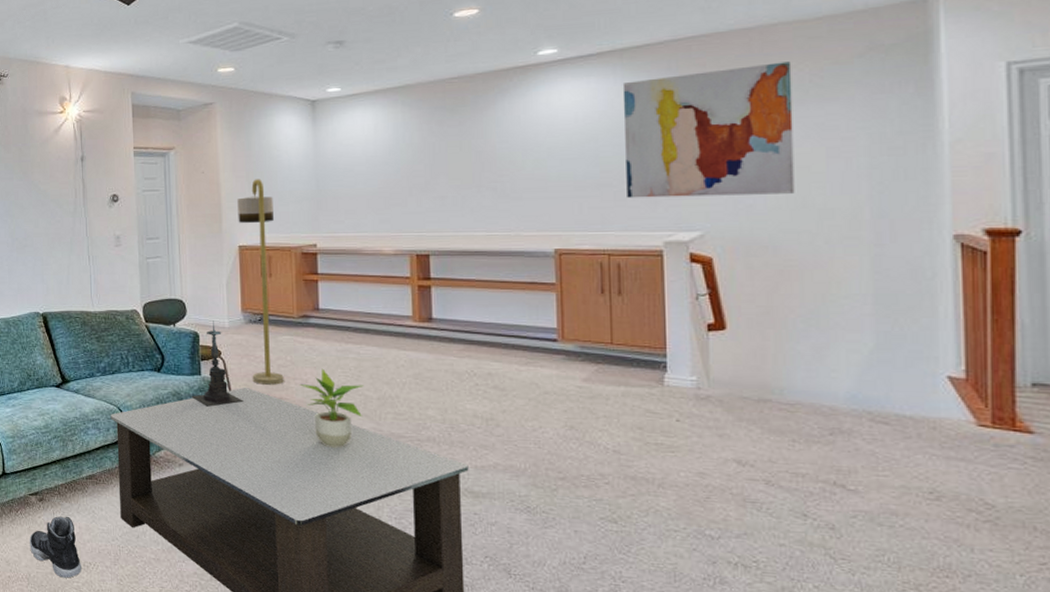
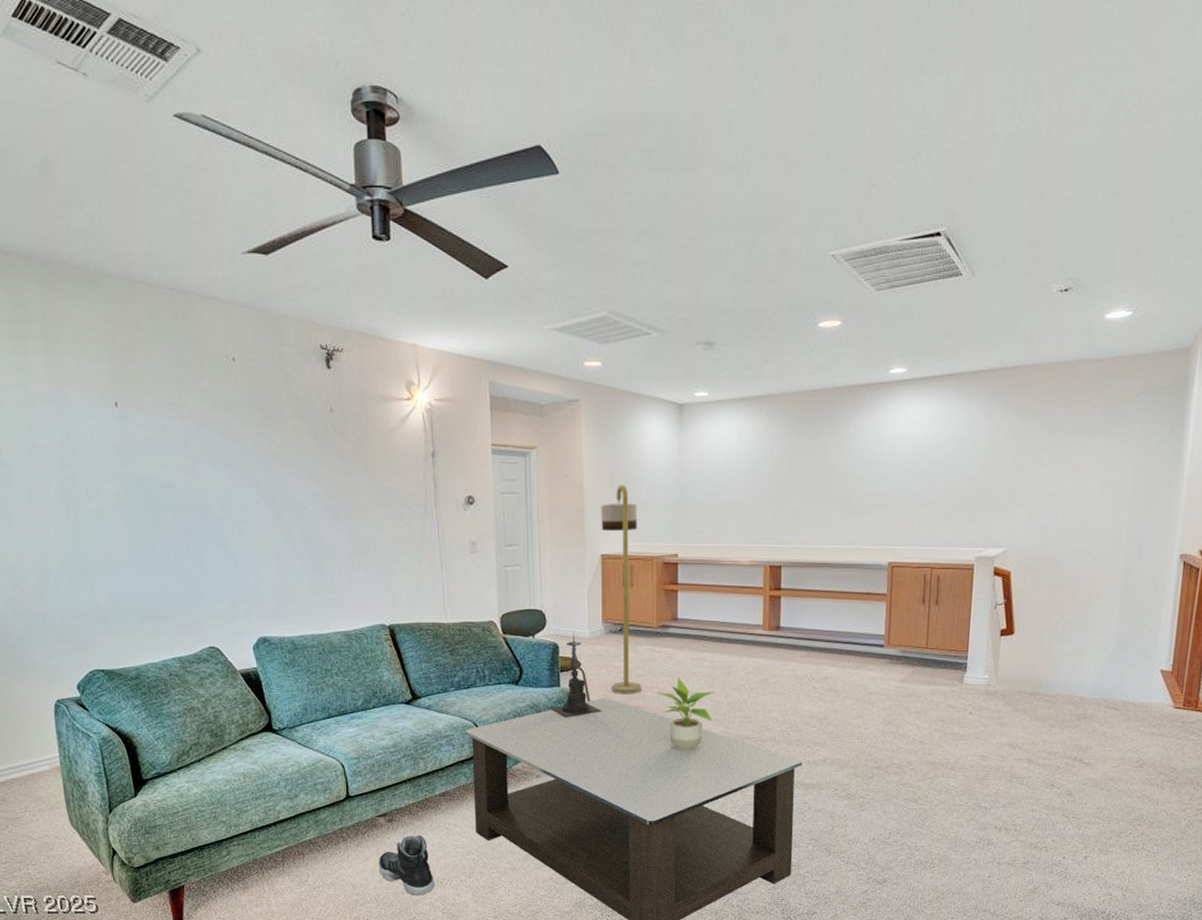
wall art: present [622,61,795,199] -> none [951,396,1088,516]

